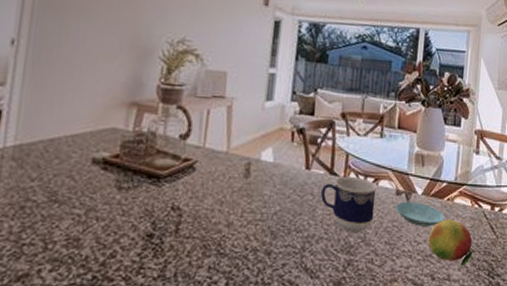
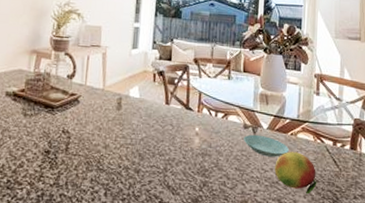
cup: present [321,176,378,234] -> none [179,111,227,160]

